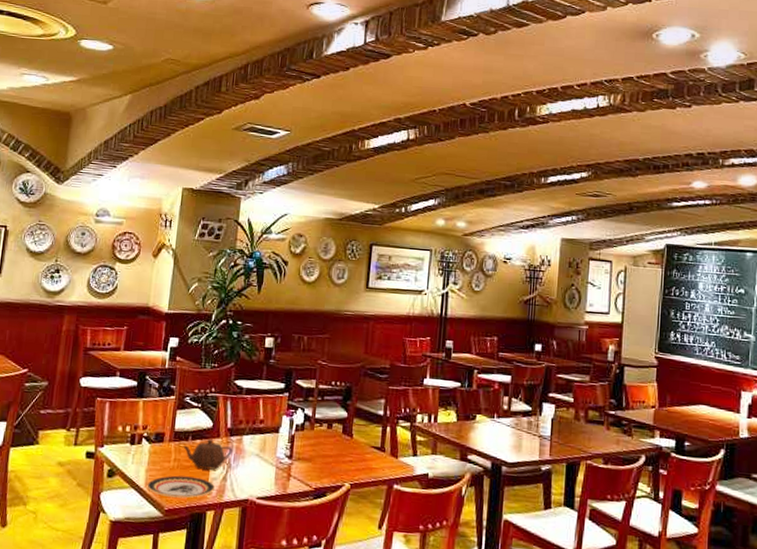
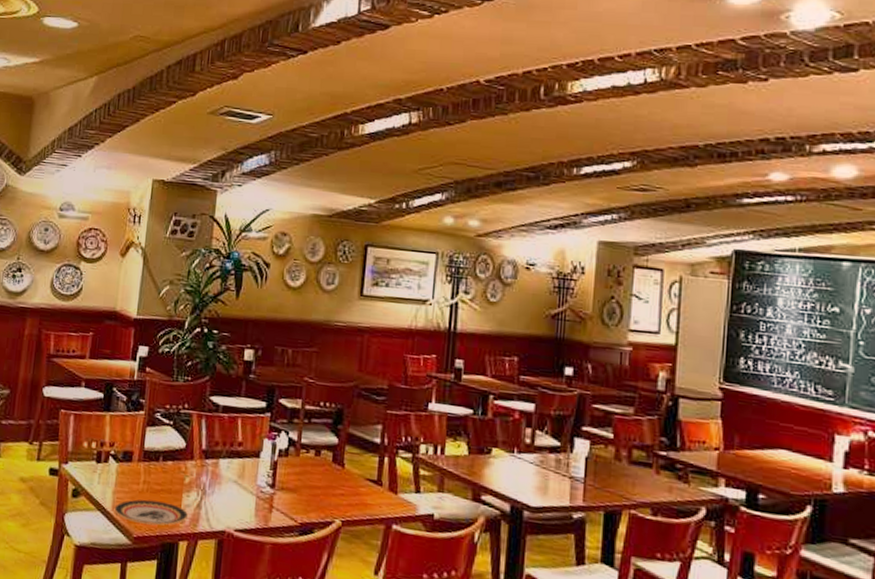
teapot: present [182,439,233,470] -> none [152,461,208,496]

